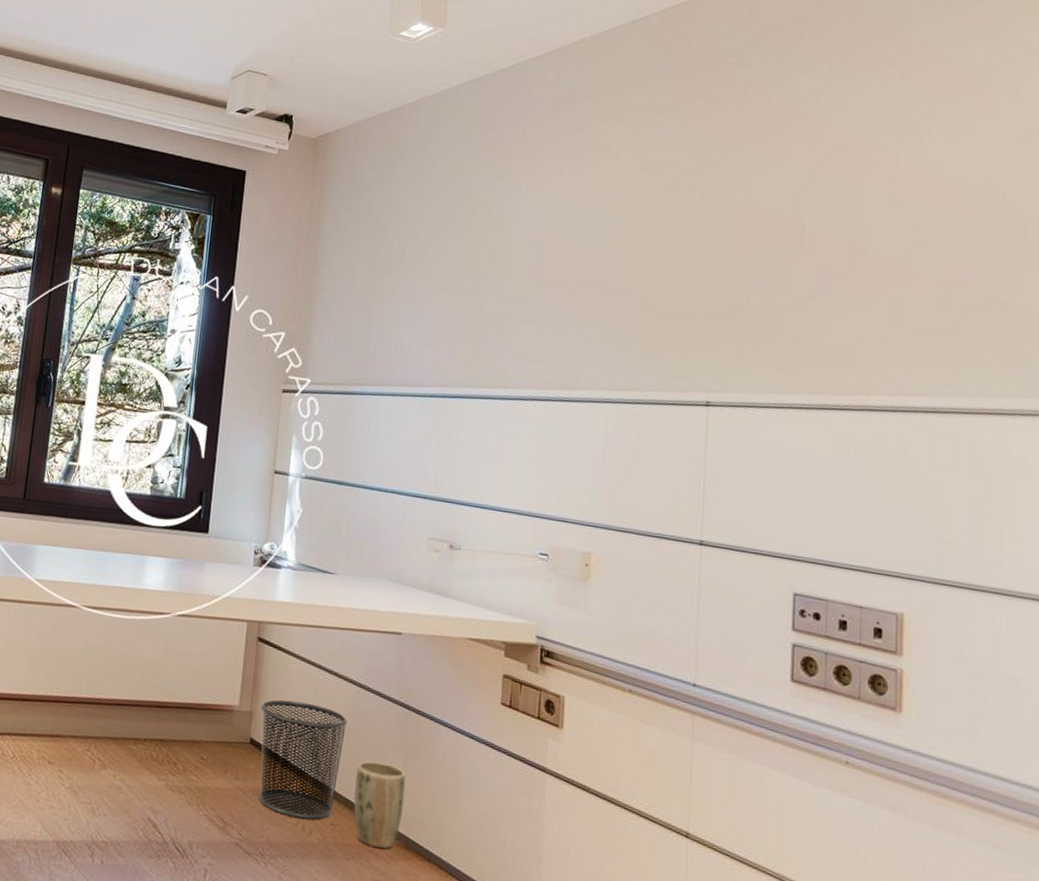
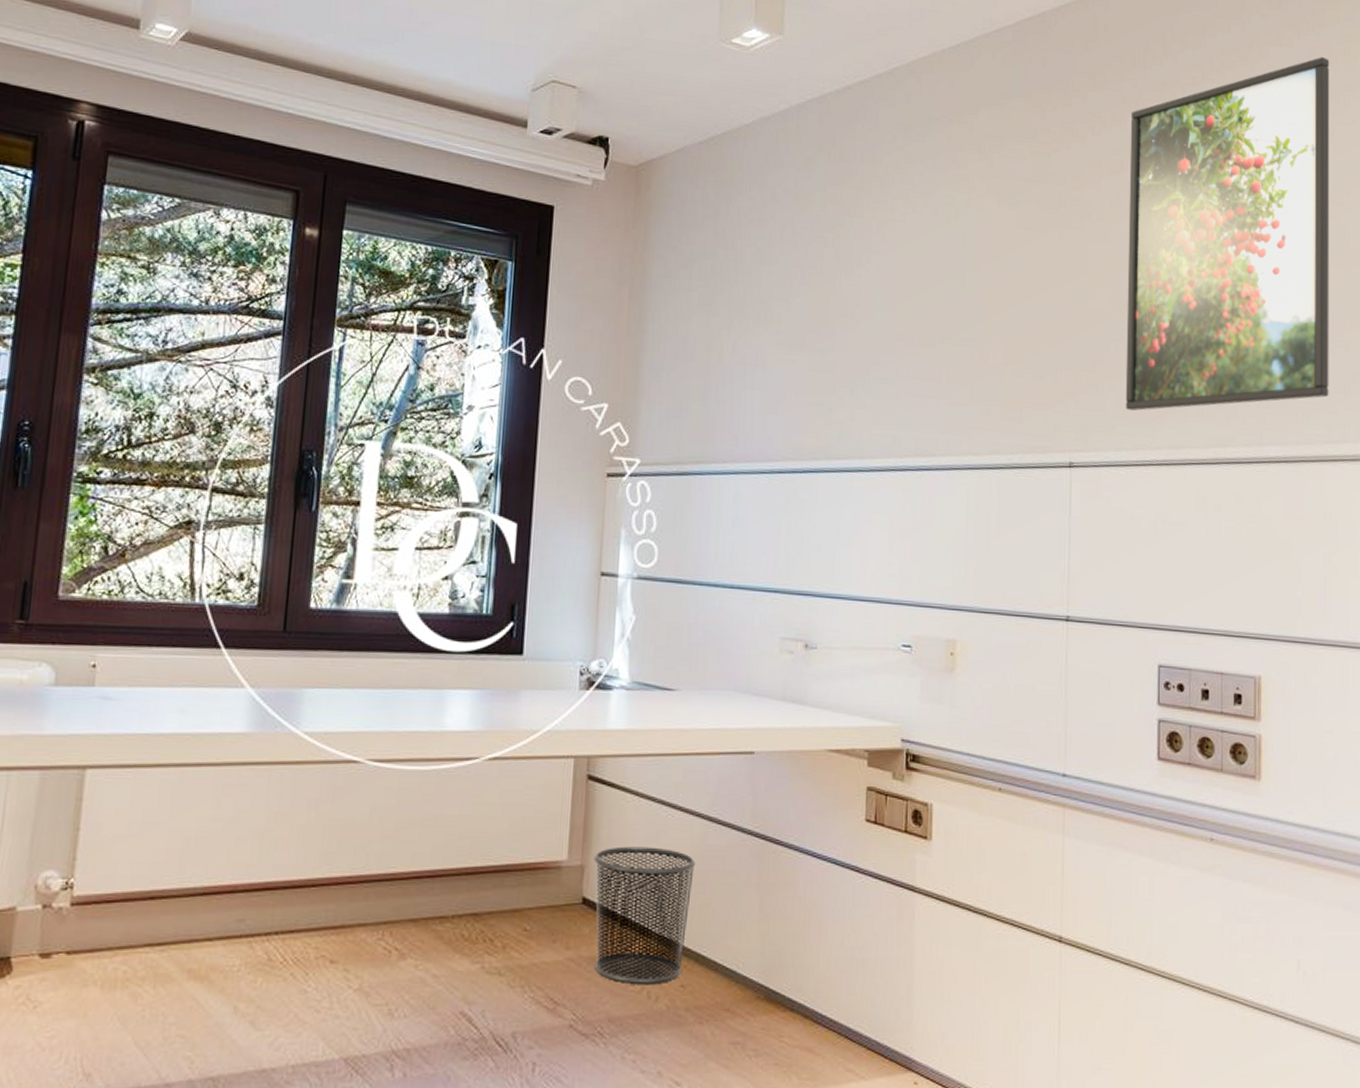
plant pot: present [353,761,406,849] -> none [706,906,764,1004]
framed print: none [764,31,990,358] -> present [1125,57,1330,411]

